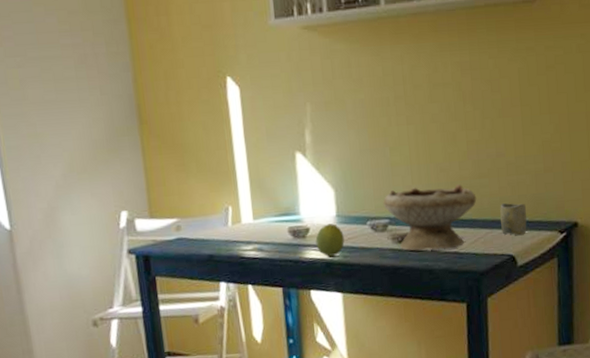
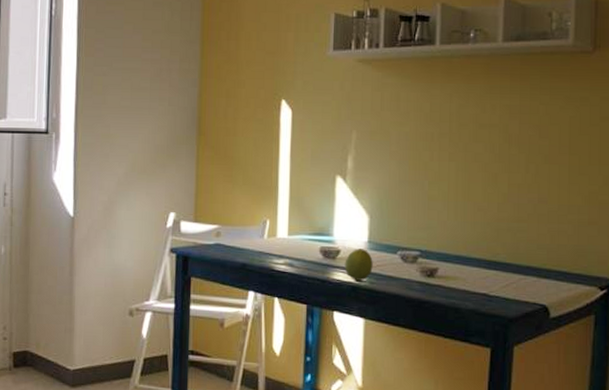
bowl: present [383,183,477,251] -> none [416,223,513,290]
cup: present [500,203,527,236] -> none [536,251,564,287]

